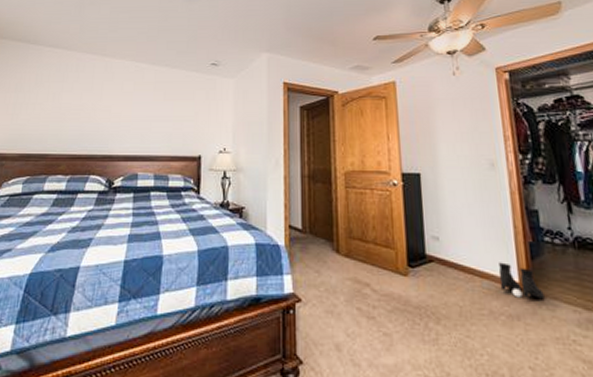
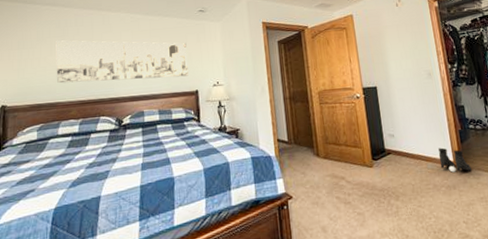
wall art: none [50,86,193,138] -> present [56,40,189,84]

